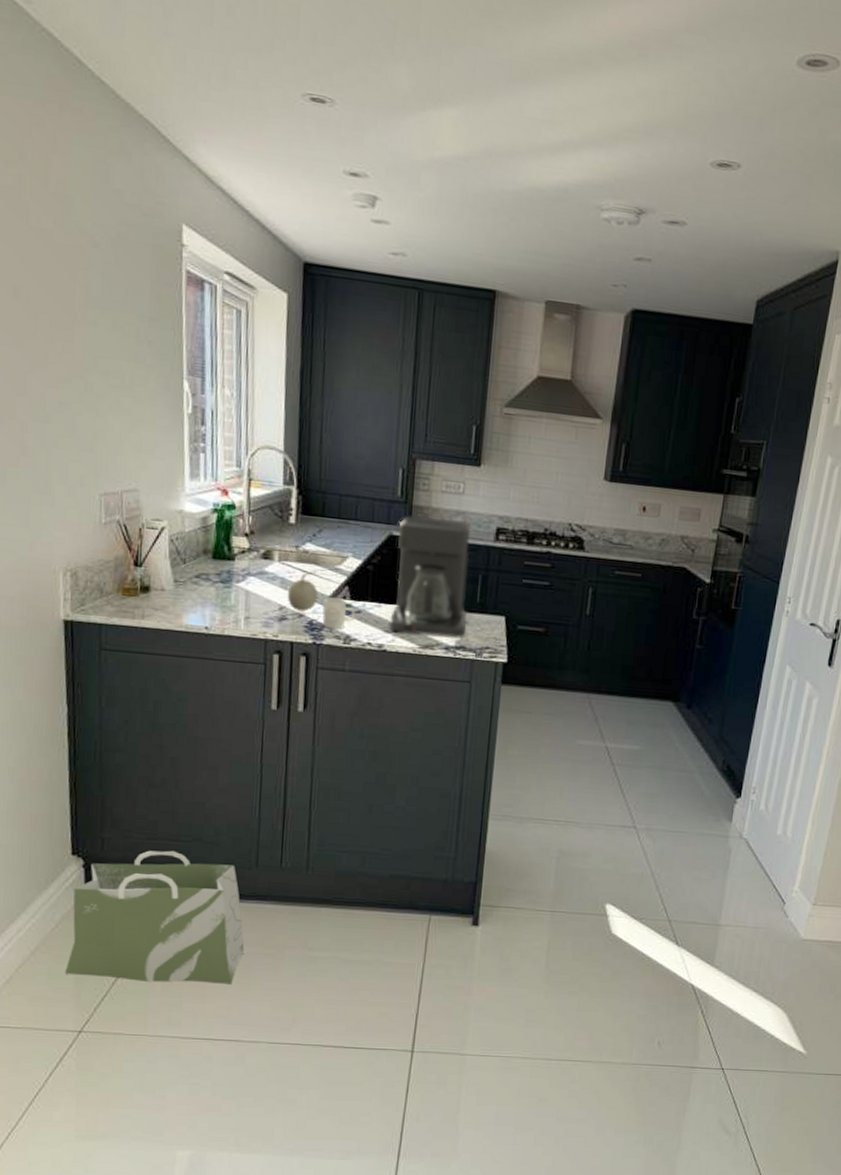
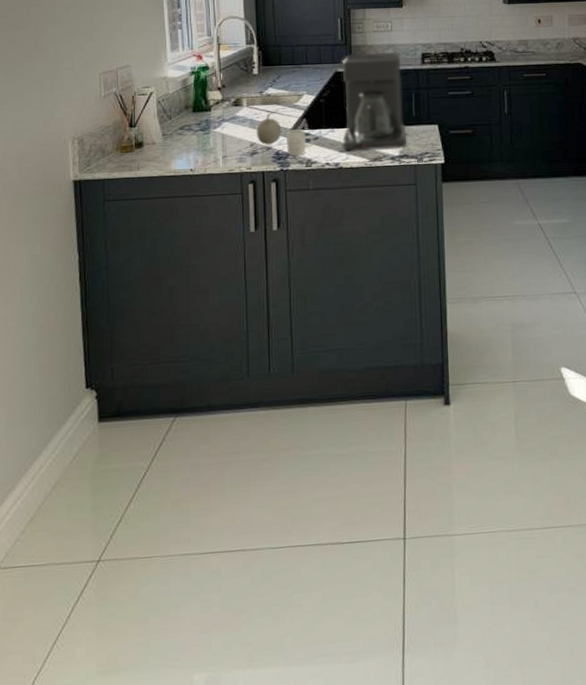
grocery bag: present [65,850,245,984] -> none [83,371,243,504]

